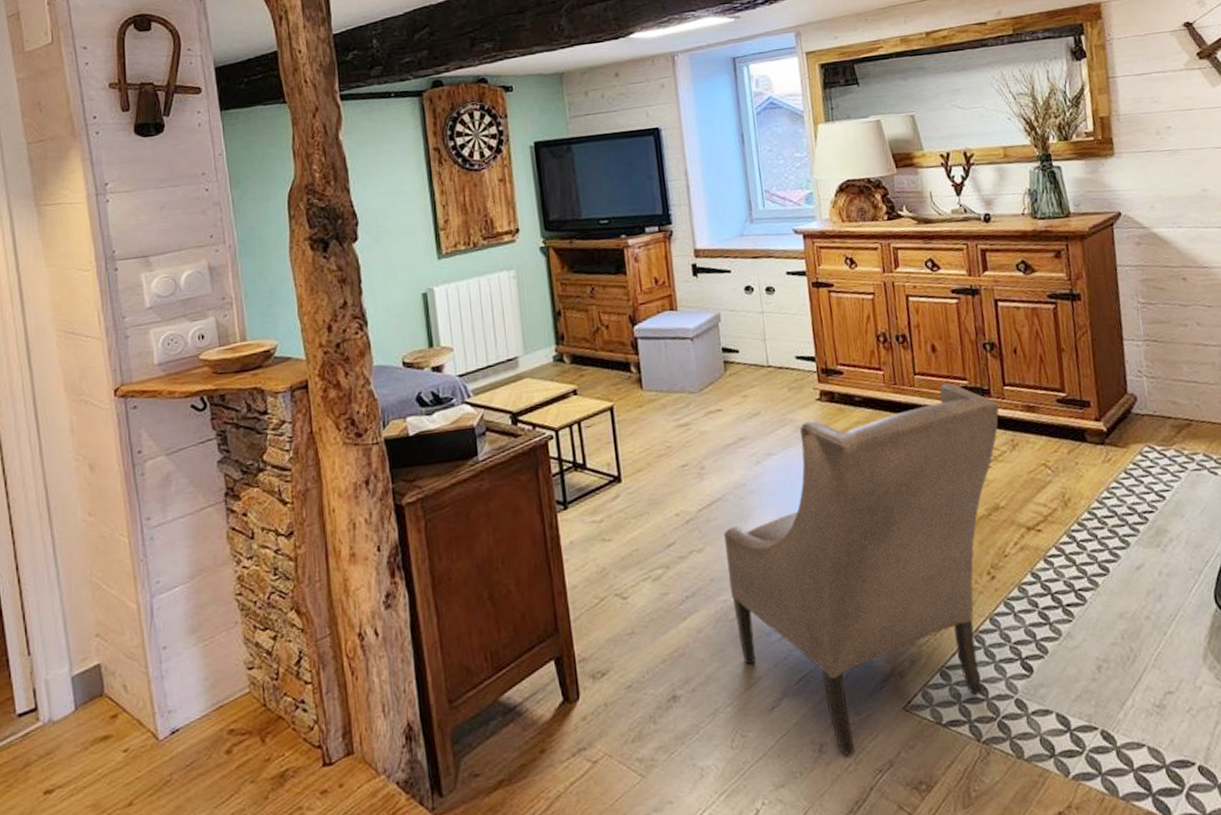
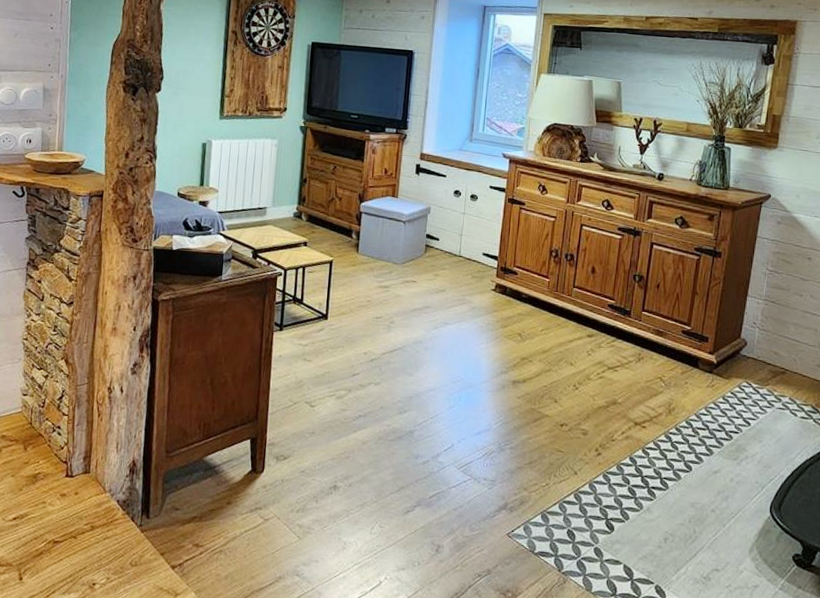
armchair: present [724,383,999,755] -> none [393,300,635,558]

